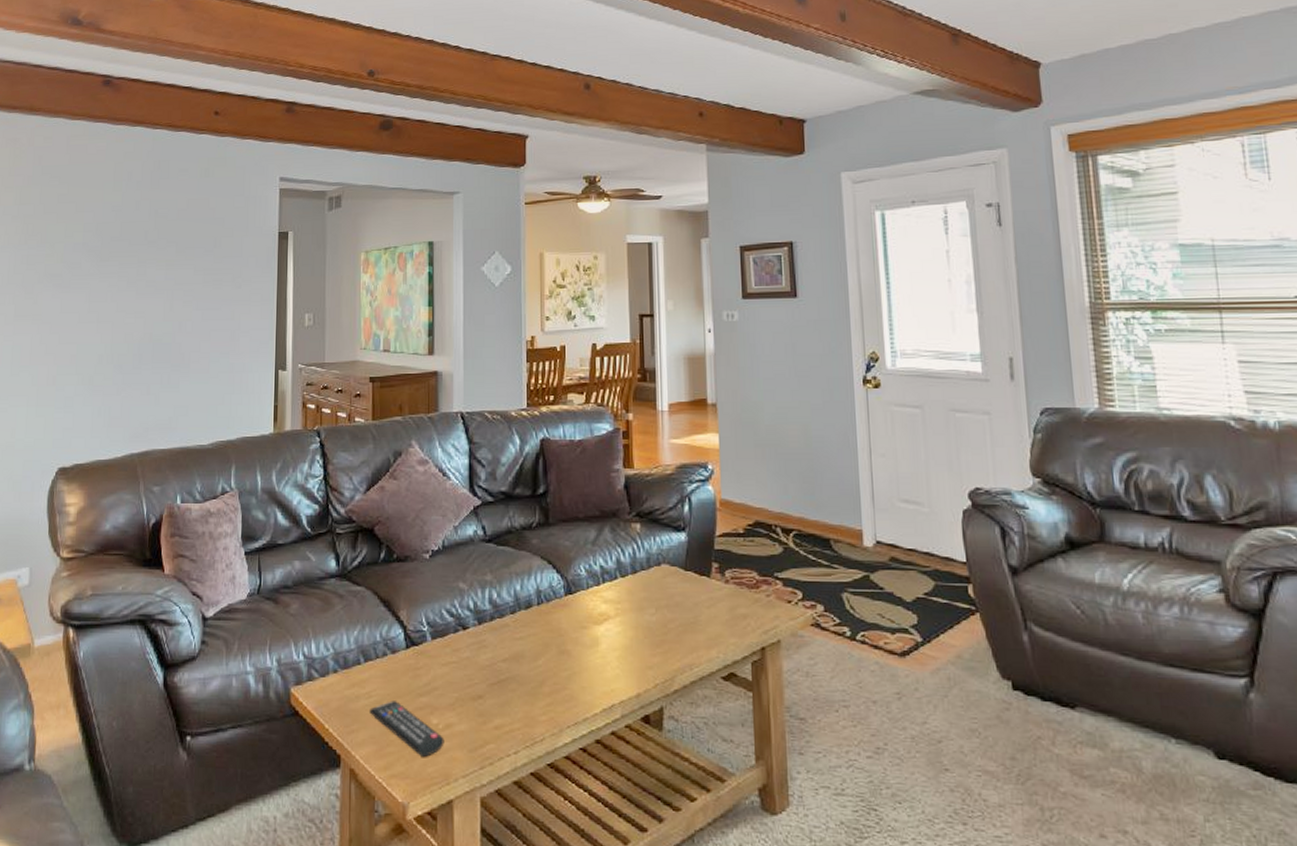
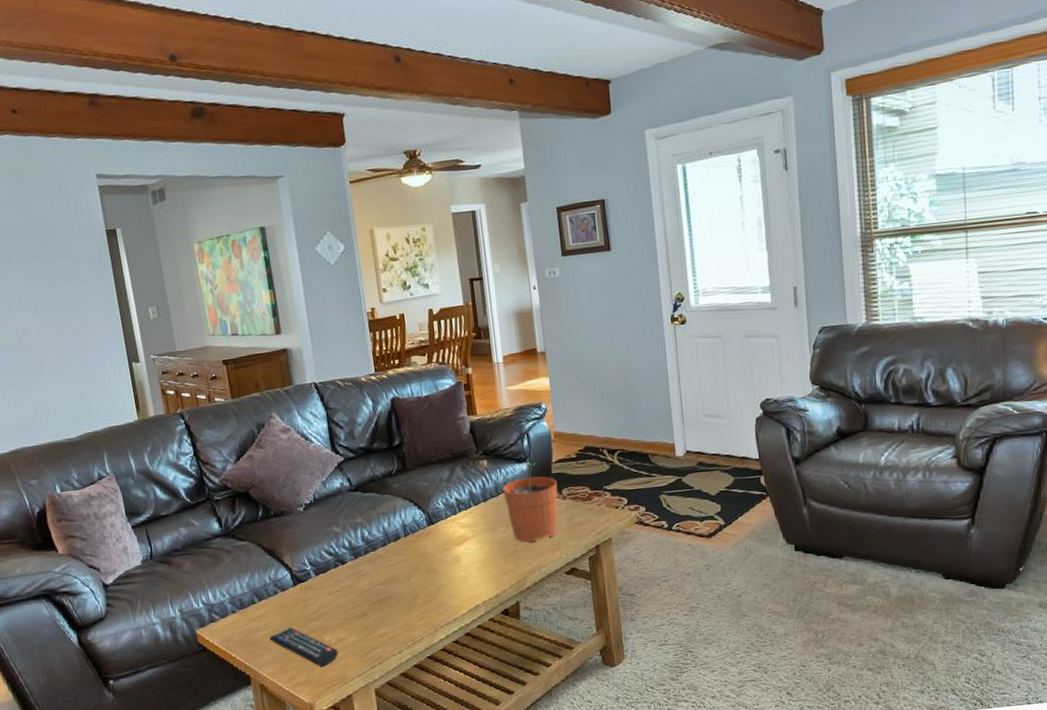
plant pot: none [655,532,720,632] -> present [502,462,558,543]

